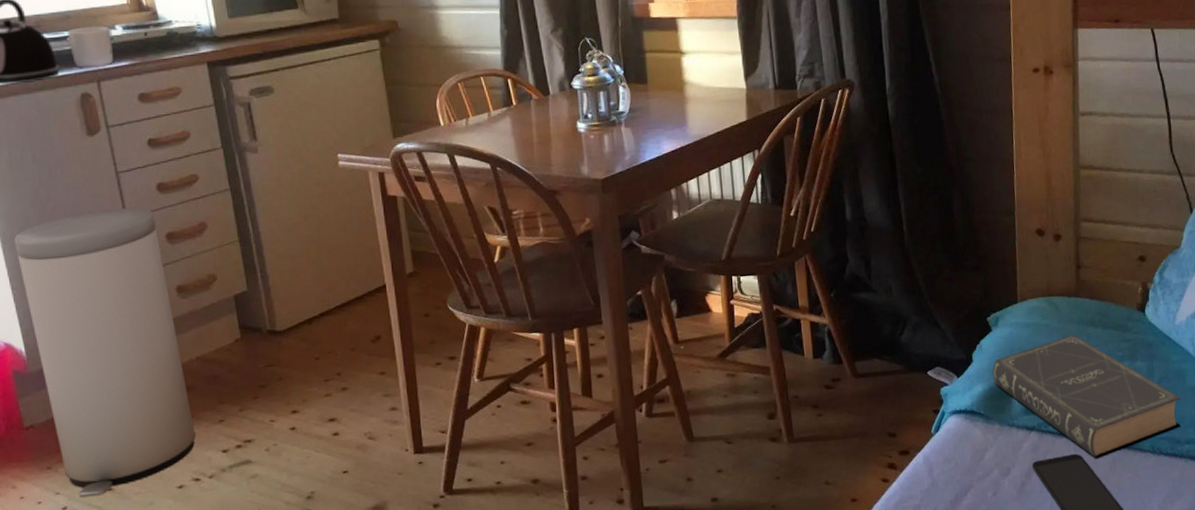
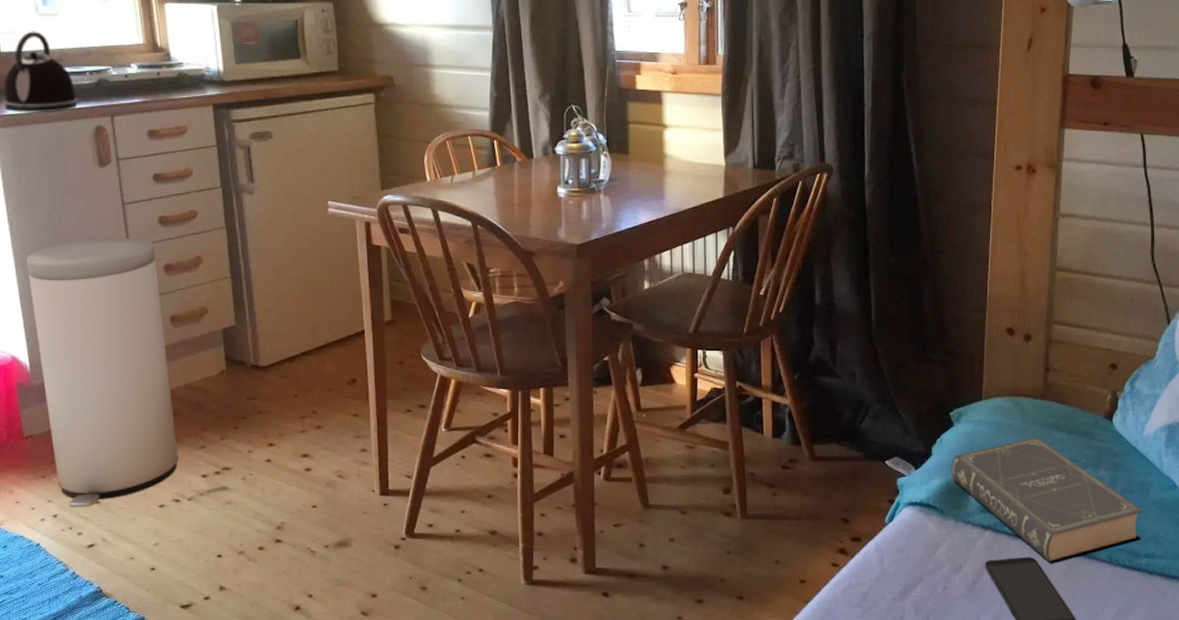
mug: present [67,26,114,68] -> none [87,63,128,103]

